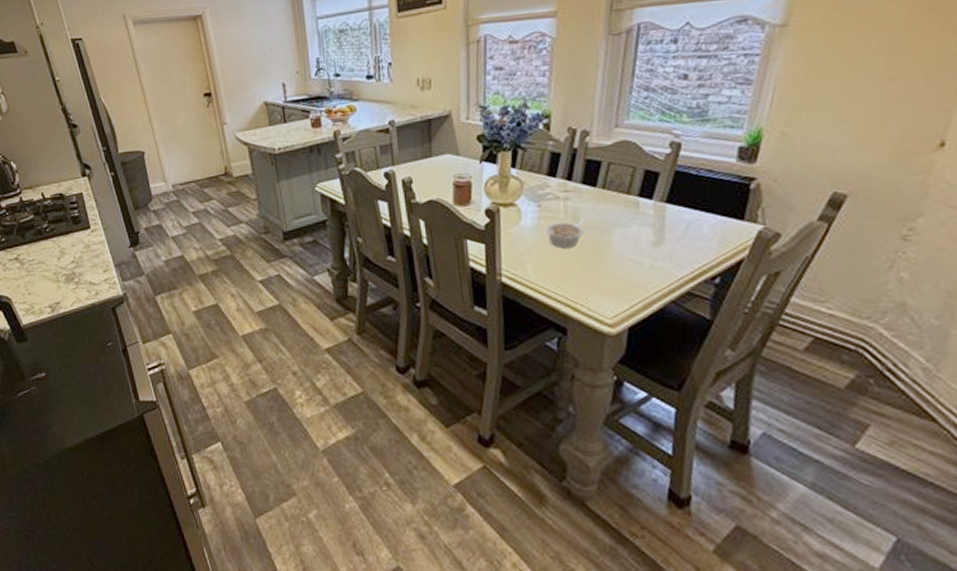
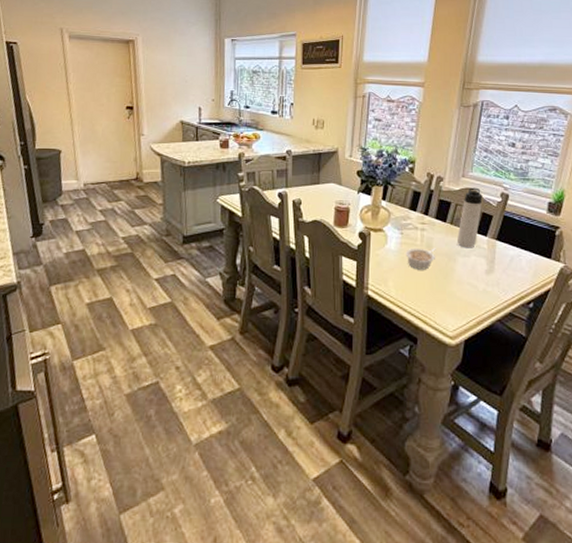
thermos bottle: none [612,138,645,217] -> present [457,187,483,248]

